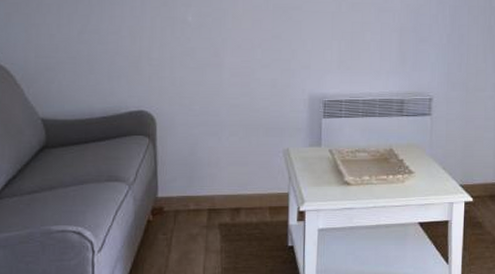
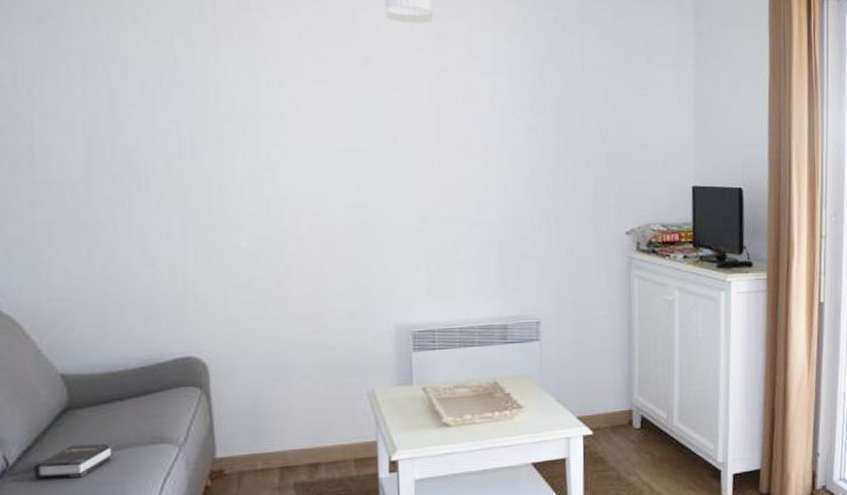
hardback book: none [16,177,78,205] -> present [33,442,114,479]

